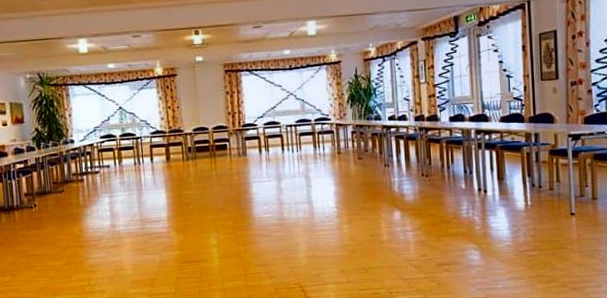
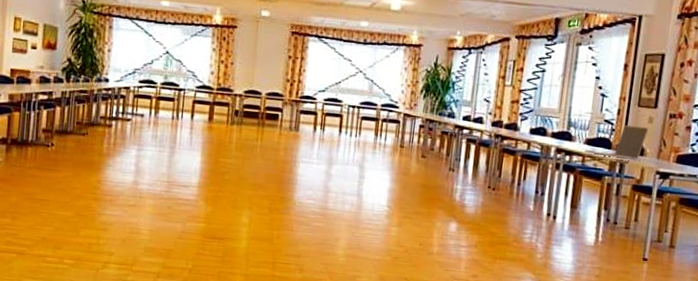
laptop: none [501,98,555,130] -> present [584,124,649,160]

